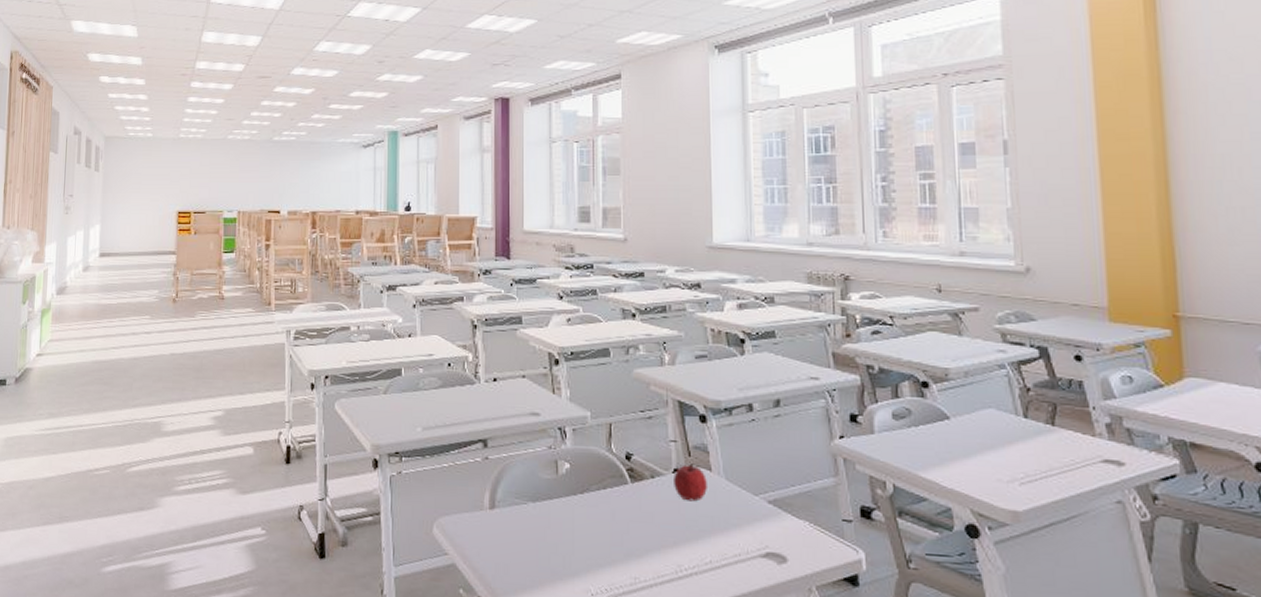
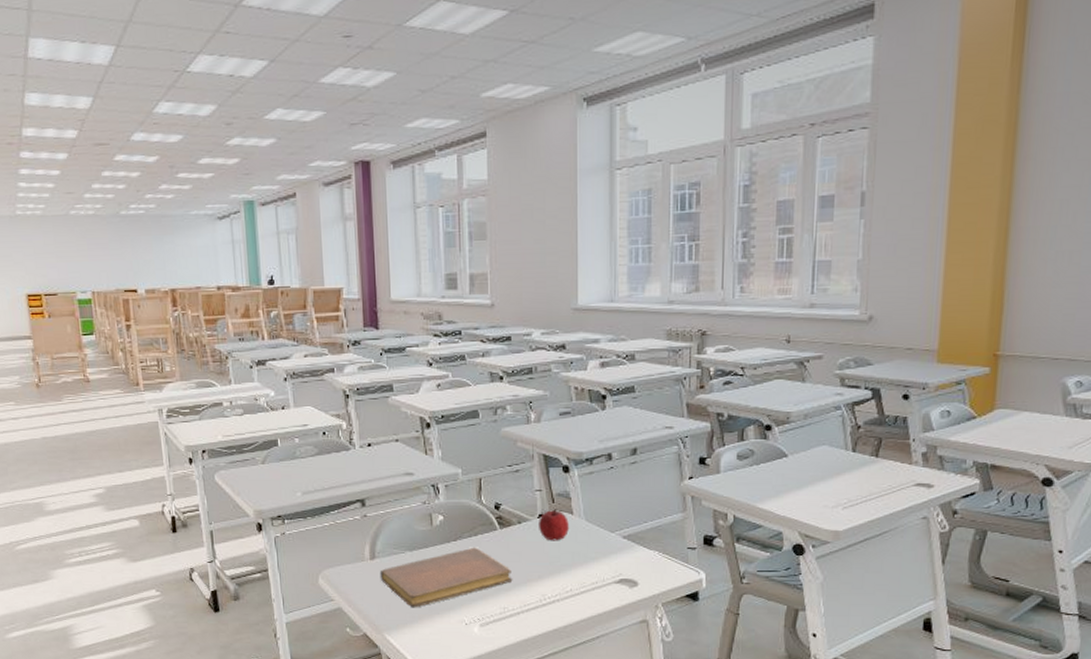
notebook: none [499,502,645,571] -> present [379,547,513,608]

